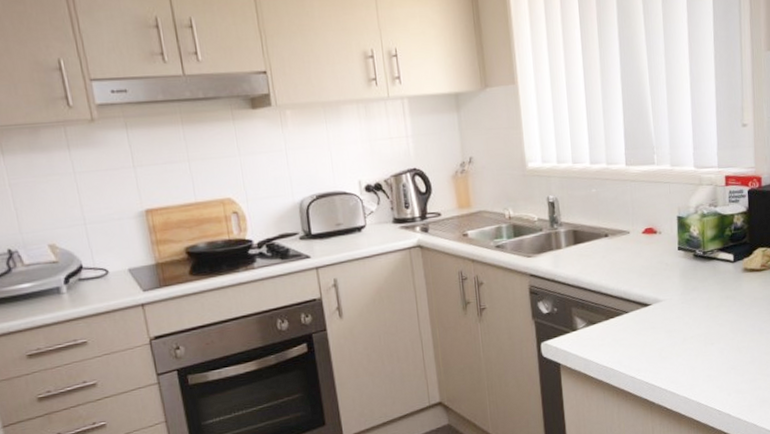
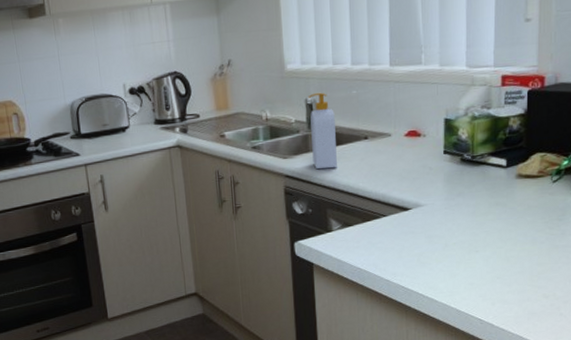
soap bottle: none [550,190,580,268] -> present [308,92,337,170]

